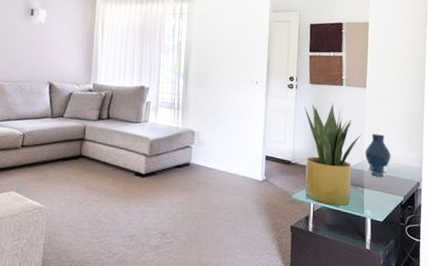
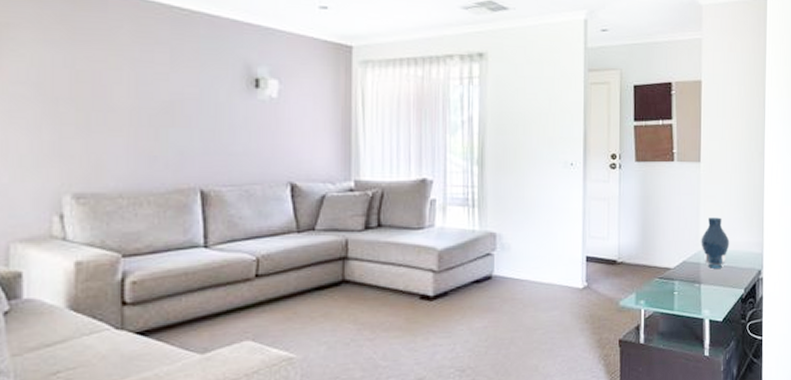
planter: present [304,102,361,206] -> none [630,183,696,310]

